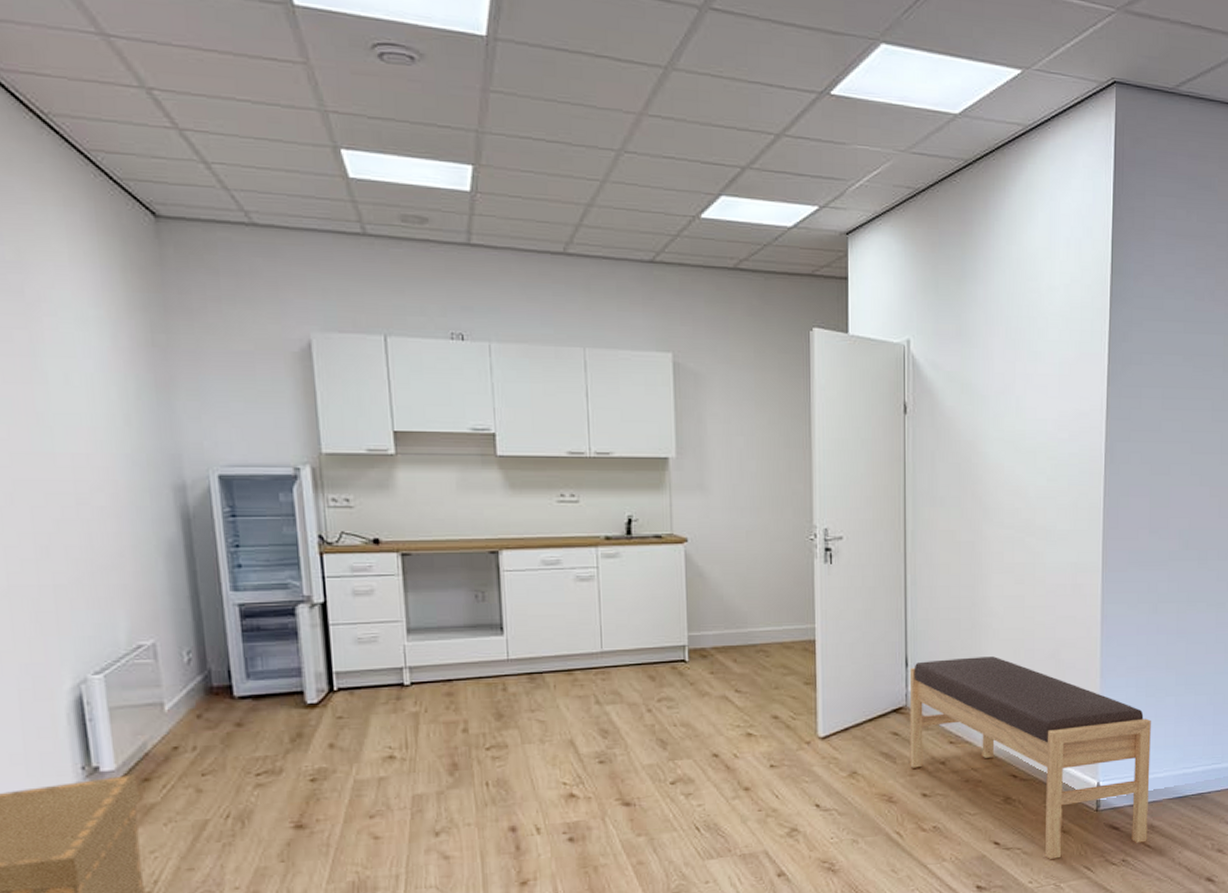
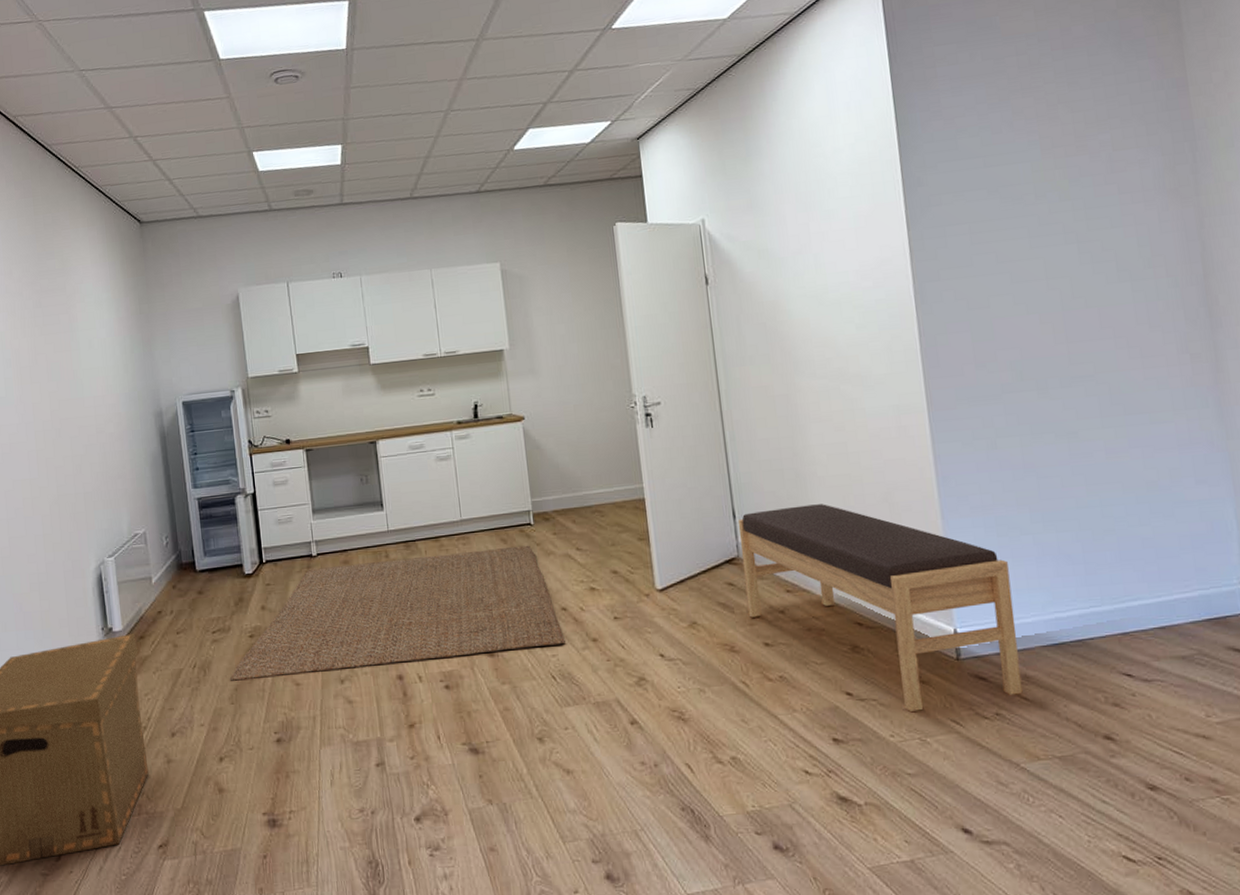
rug: none [281,684,714,834] -> present [230,545,565,681]

